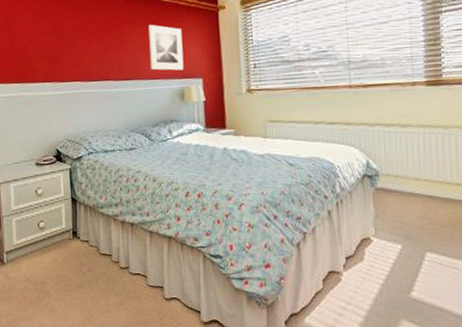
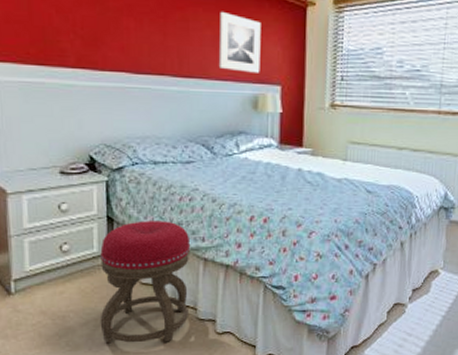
stool: none [67,199,140,307] -> present [100,221,191,344]

